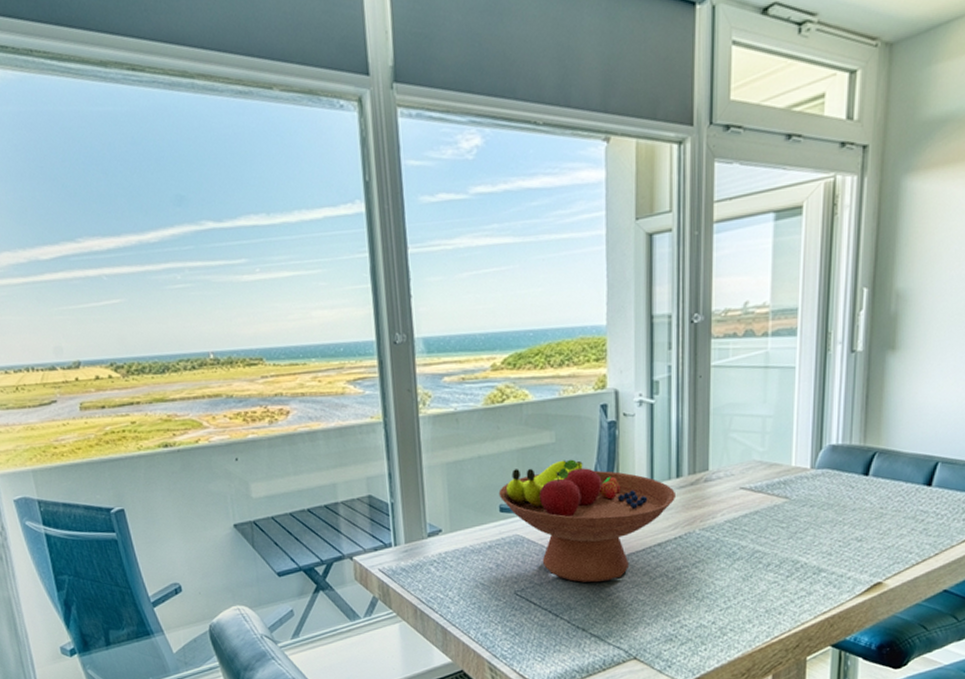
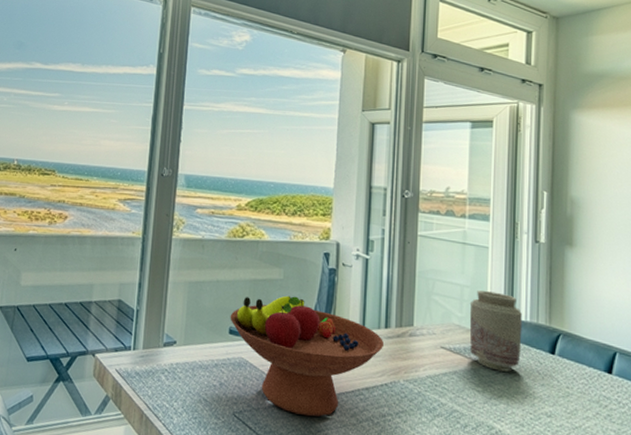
vase: none [772,417,833,503] -> present [469,291,522,372]

